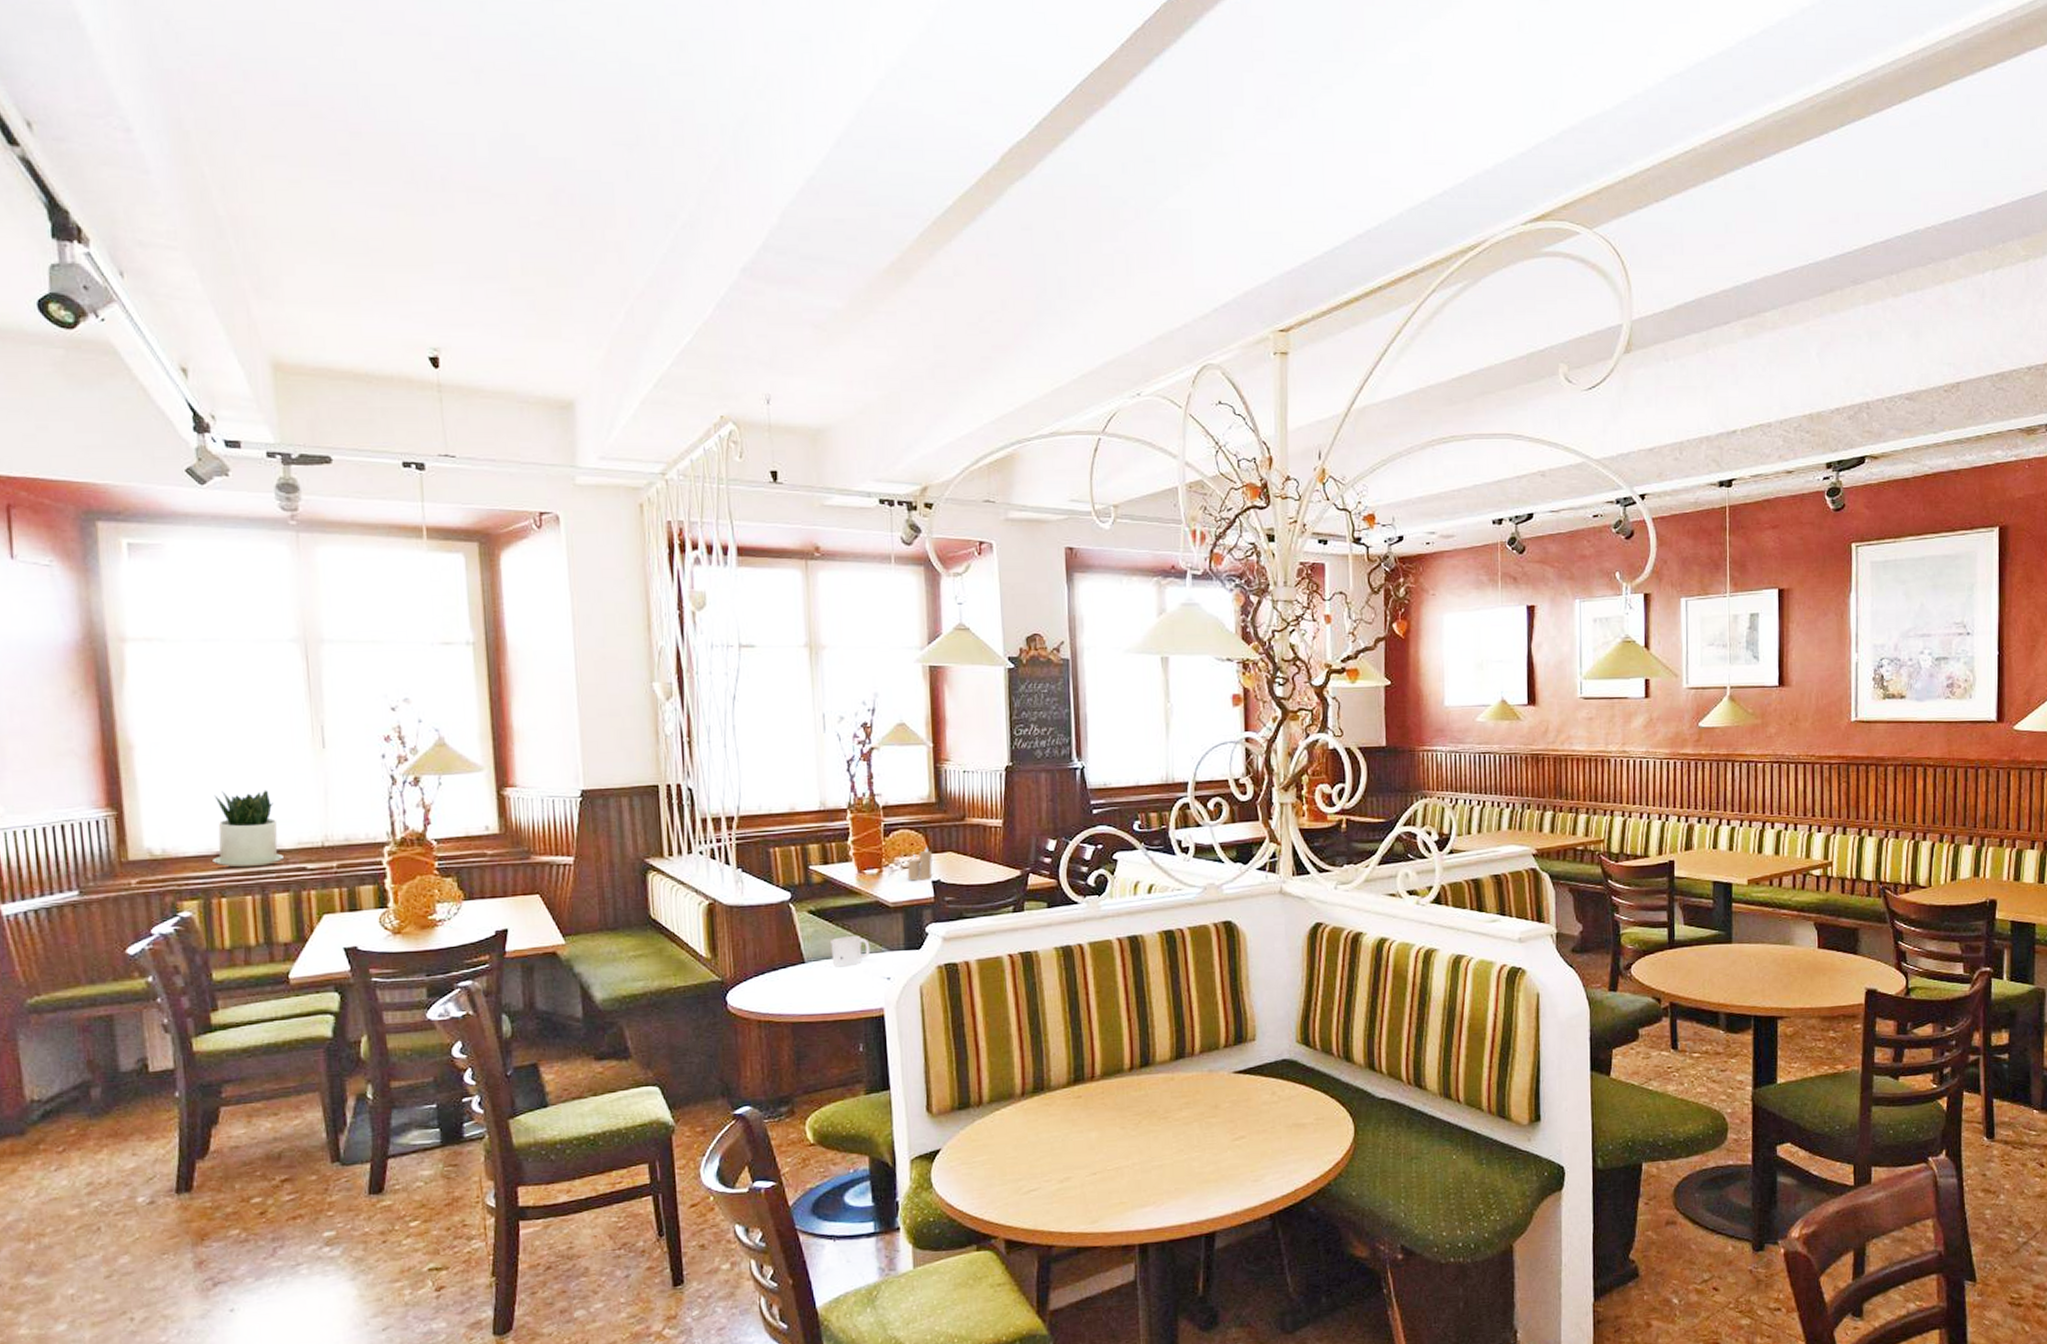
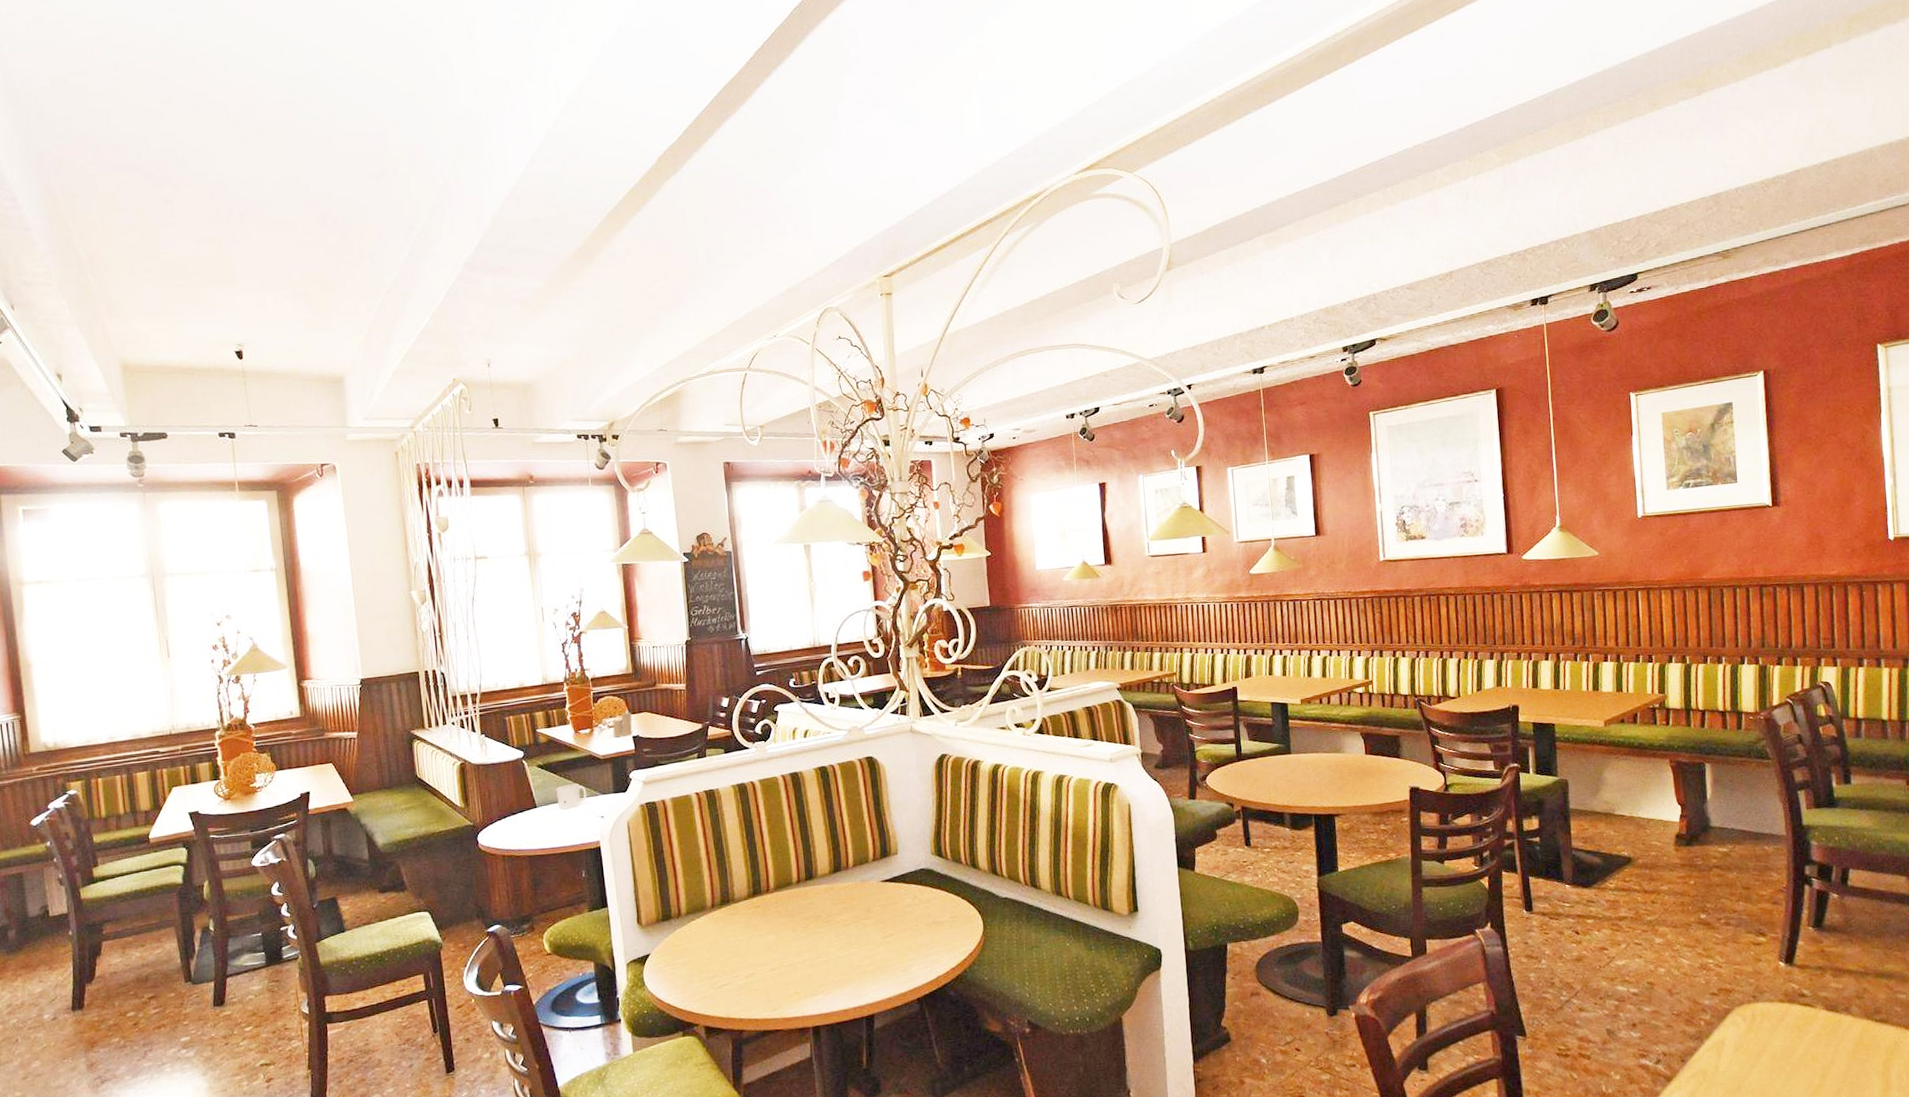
planter: present [212,790,283,868] -> none [90,692,142,754]

